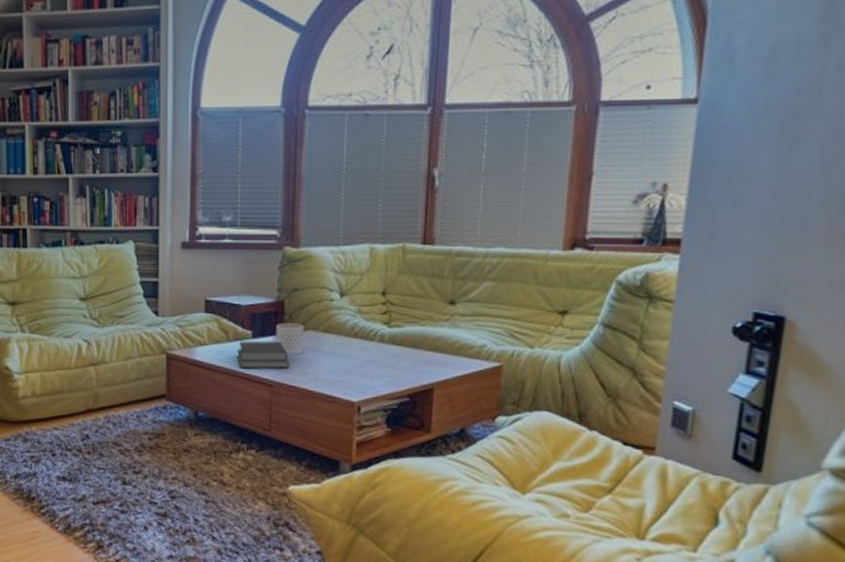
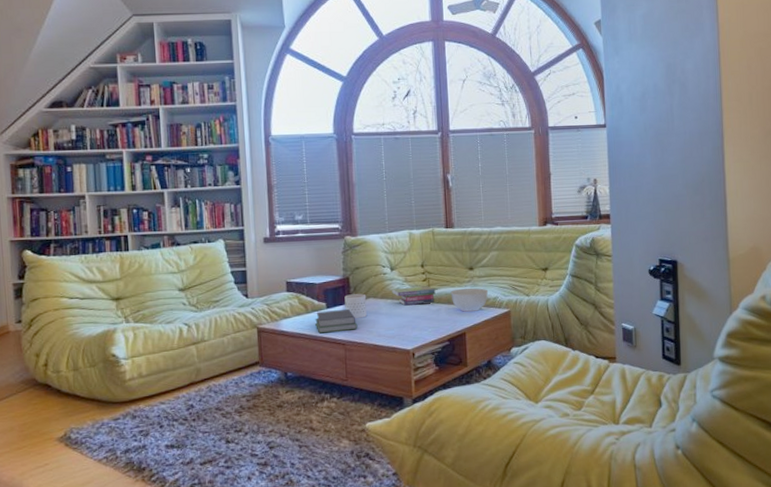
books: none [339,320,398,346] -> present [392,286,436,306]
bowl: none [418,328,474,363] -> present [450,288,489,313]

